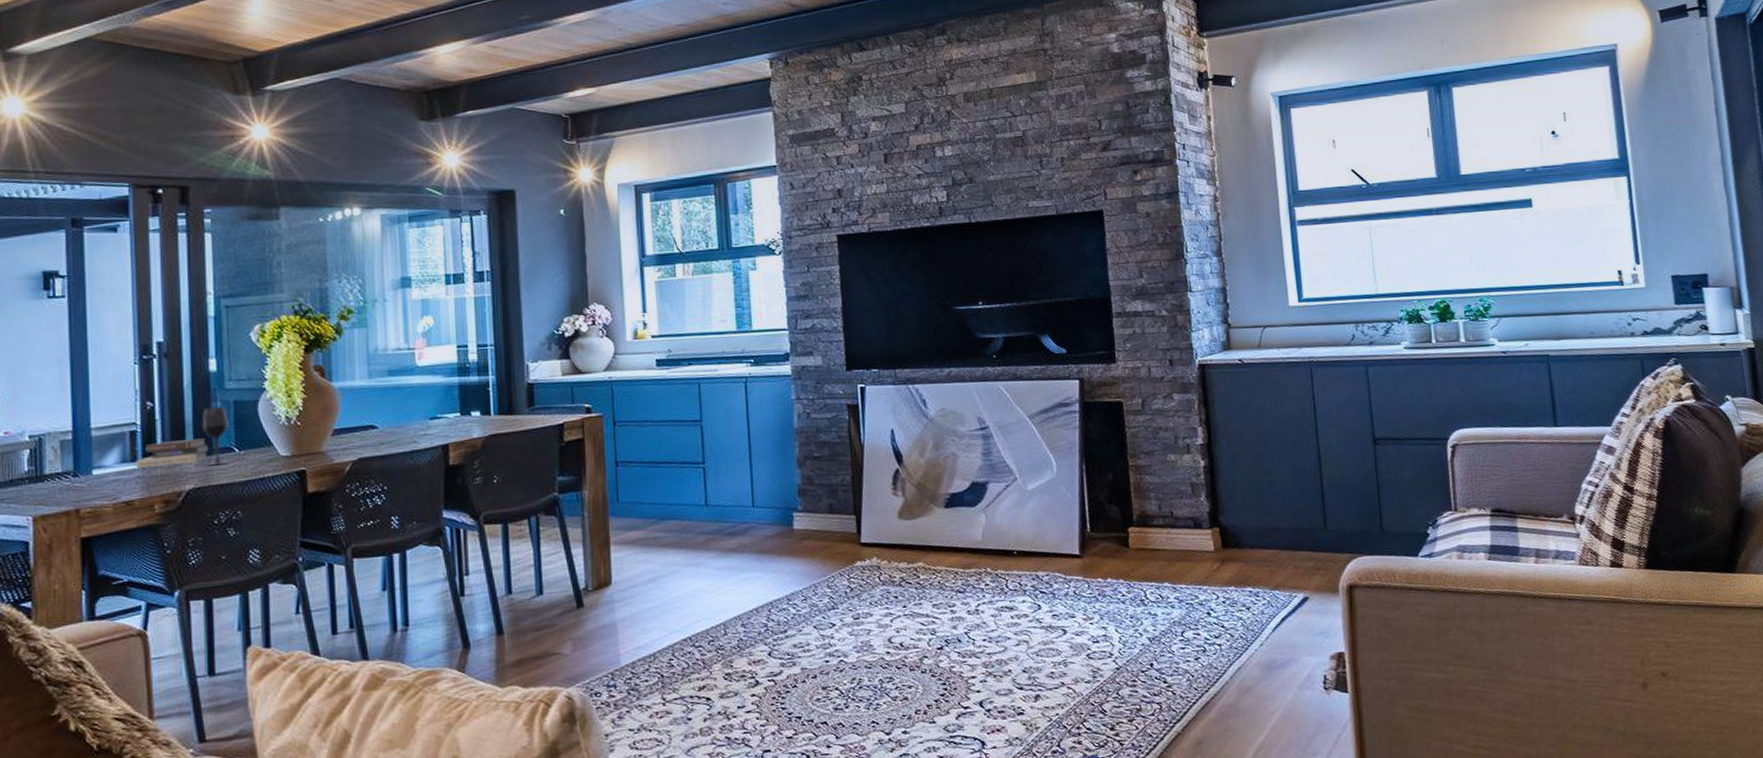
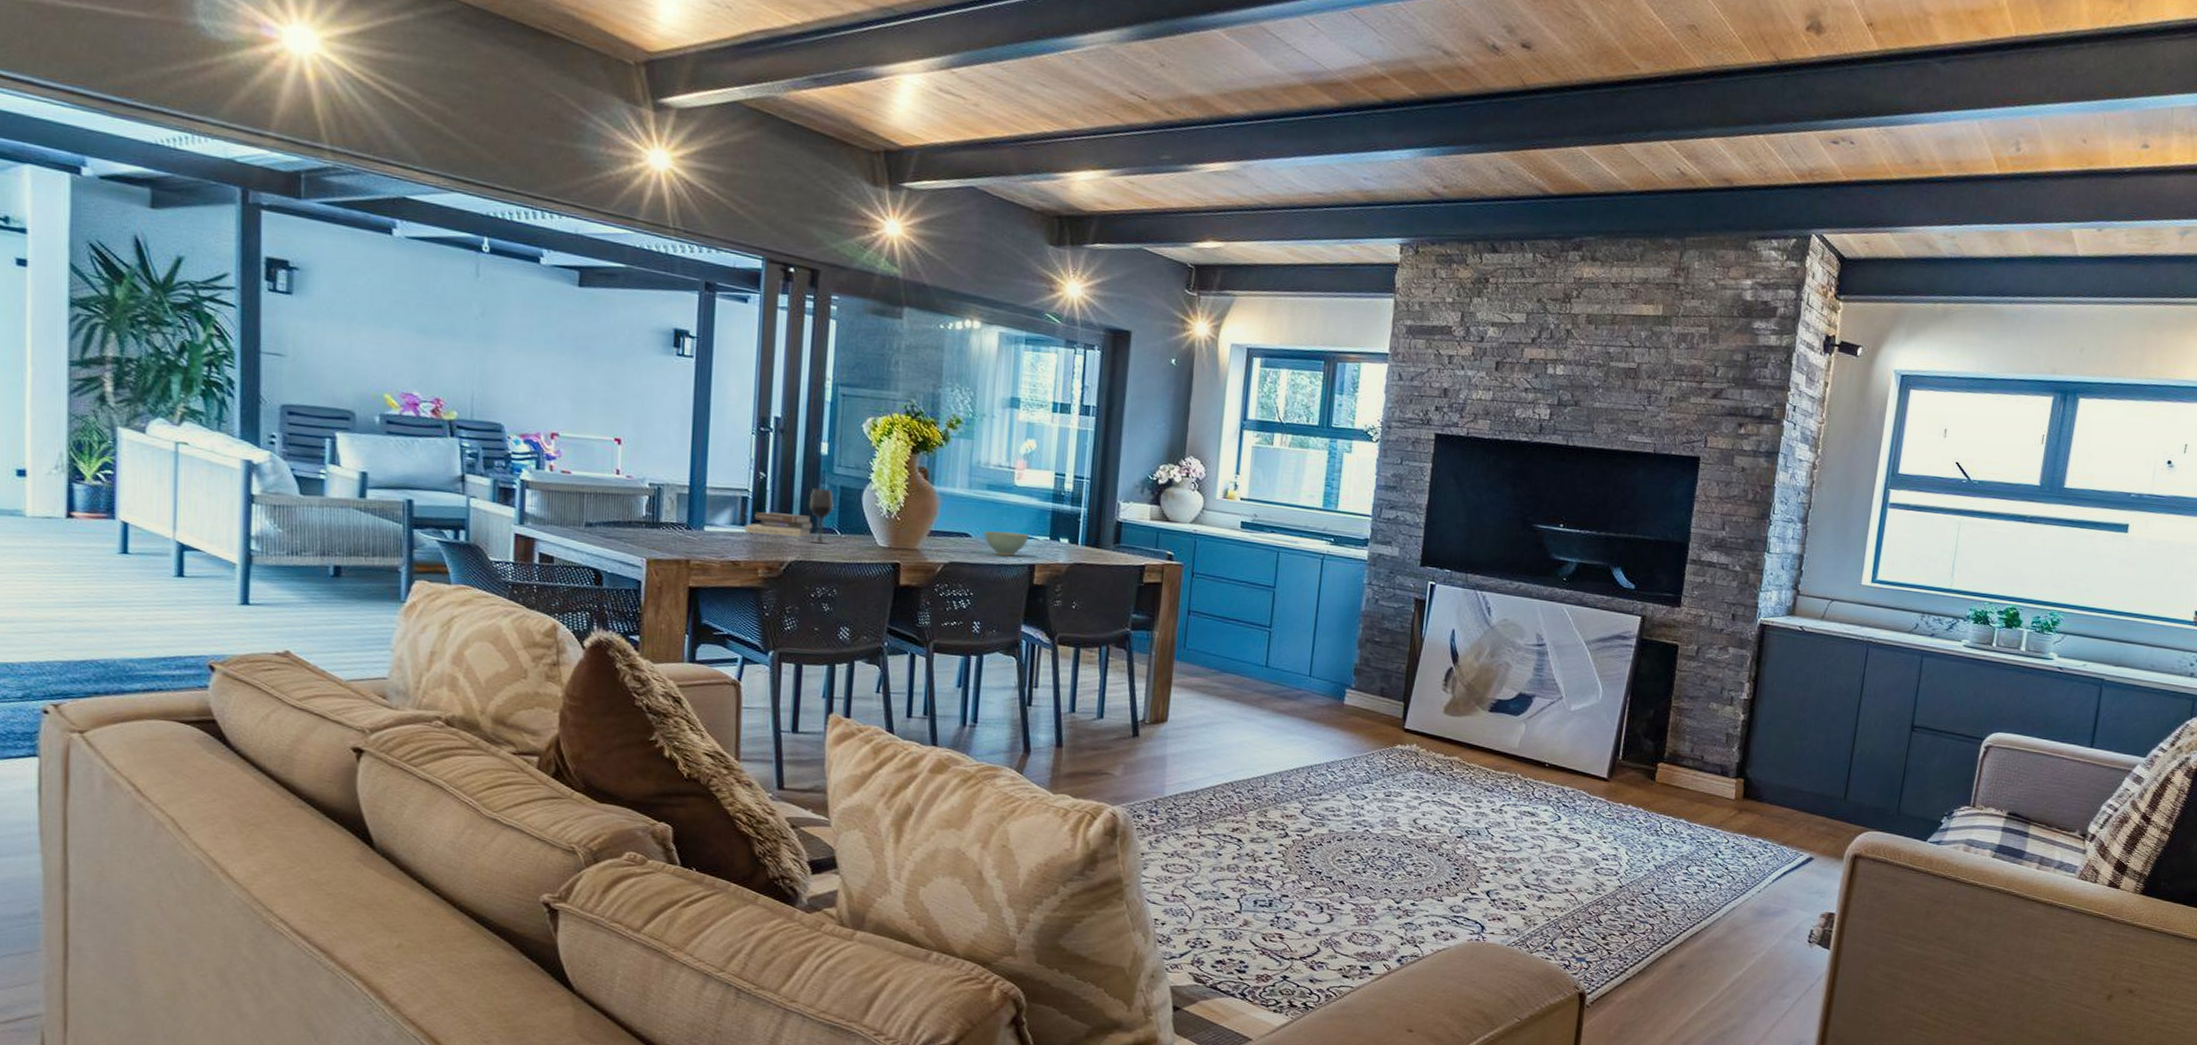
bowl: none [390,413,439,442] -> present [983,530,1029,557]

